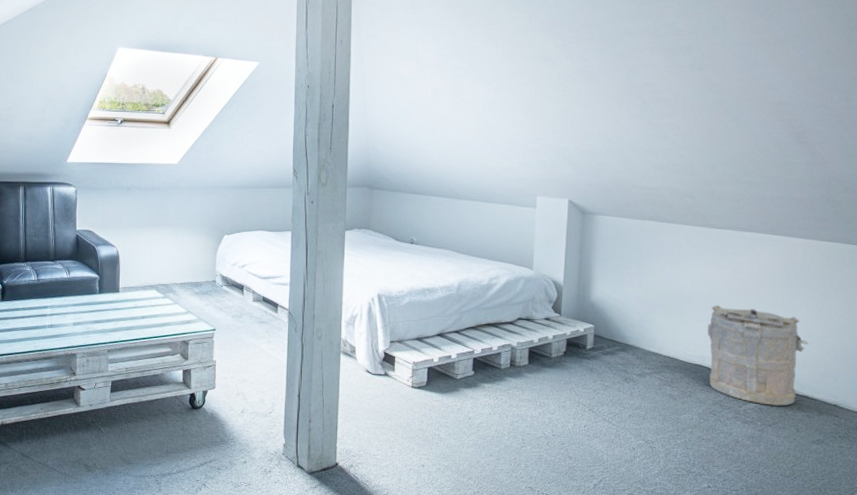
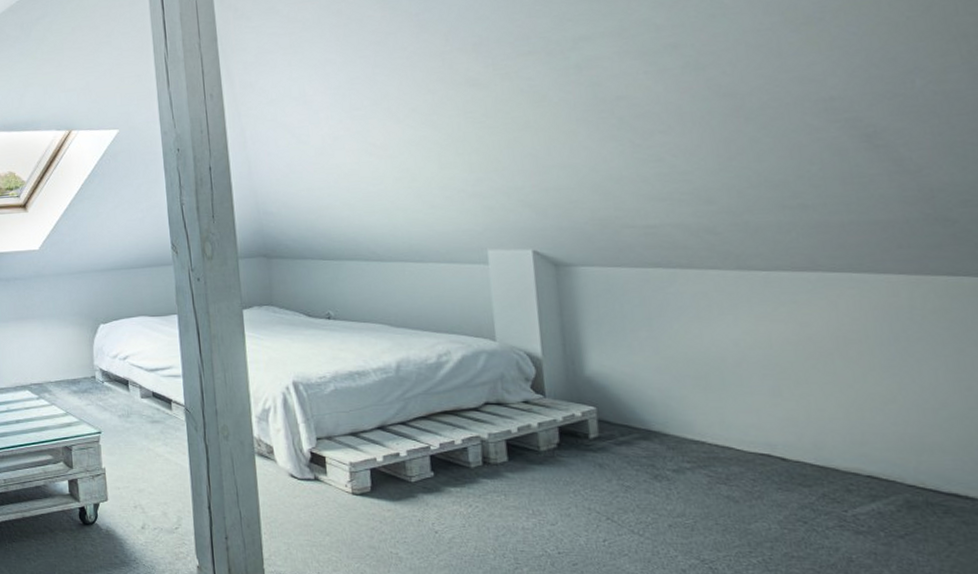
laundry hamper: present [707,305,808,406] -> none [770,373,944,509]

